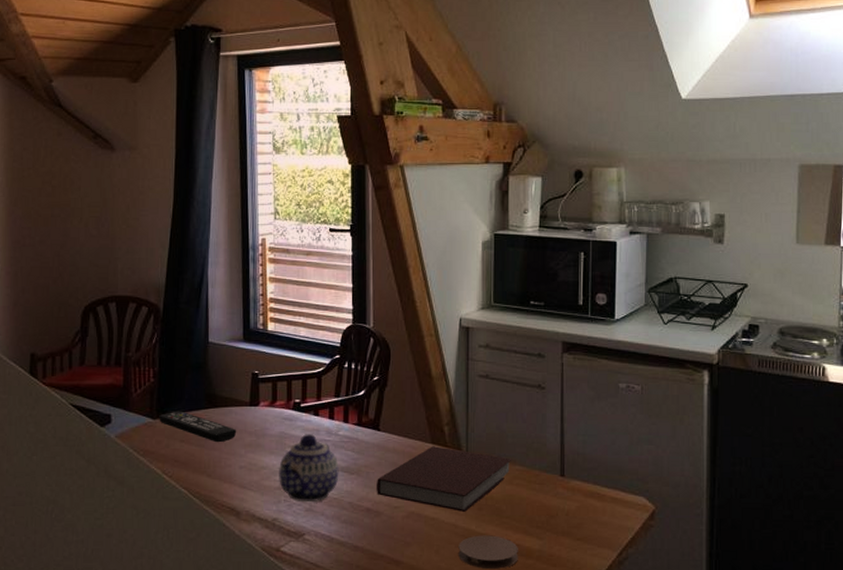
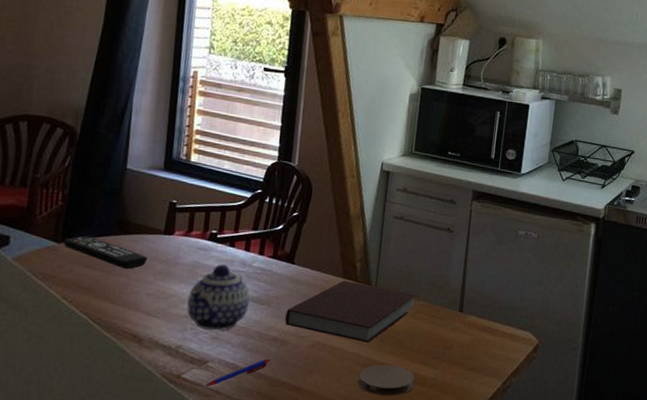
pen: none [303,530,366,560] -> present [204,358,271,387]

